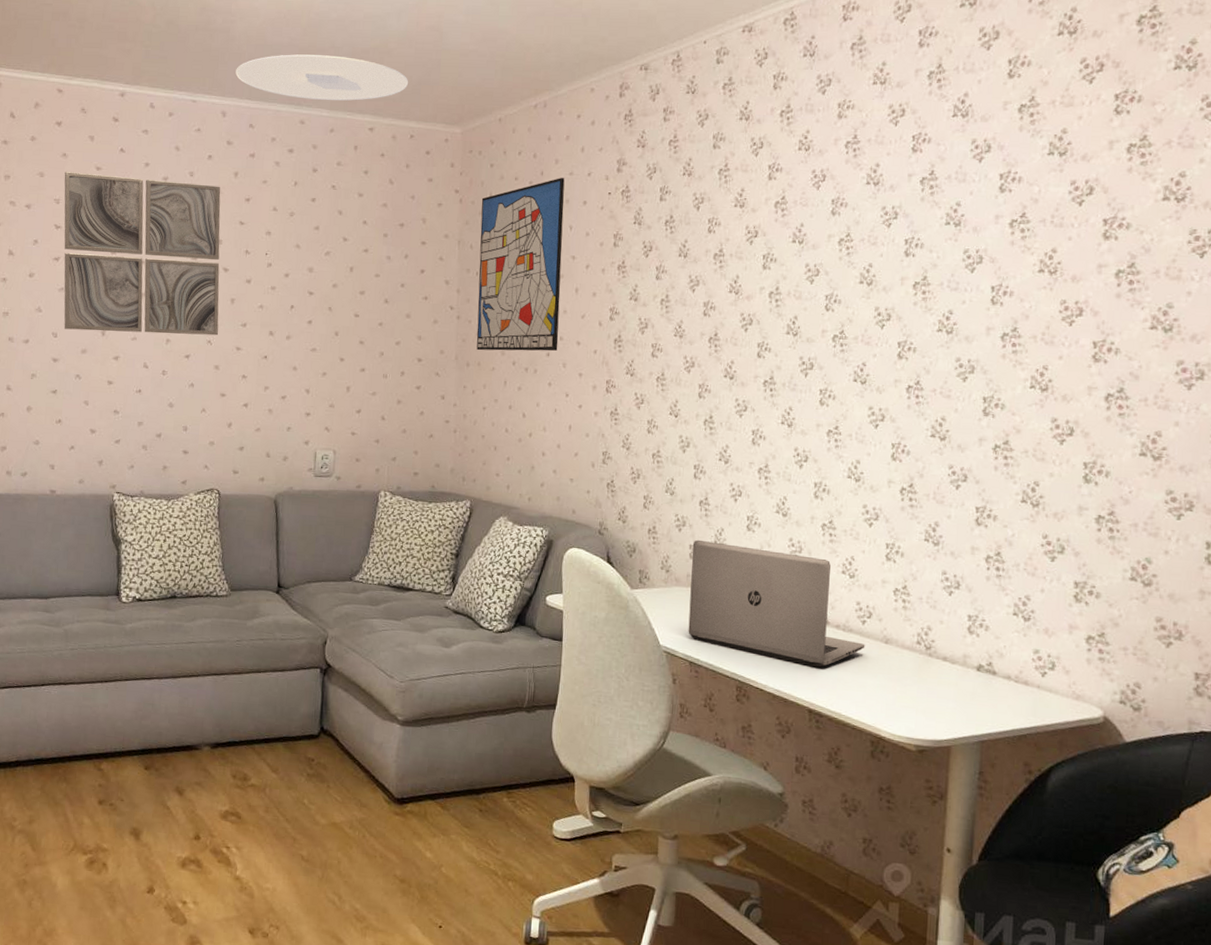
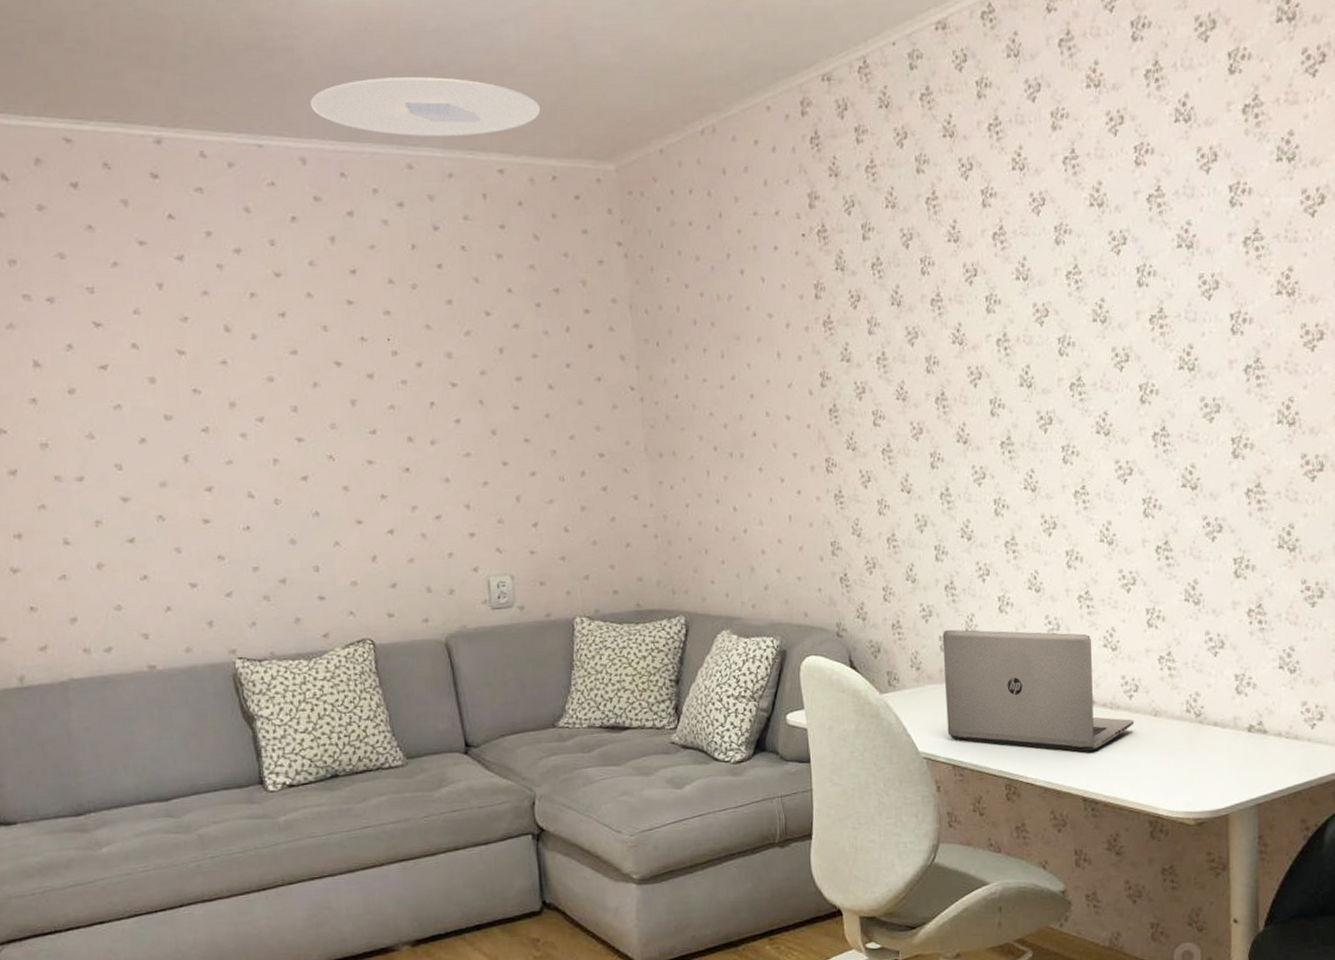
wall art: present [64,172,221,336] -> none [94,250,342,458]
wall art: present [476,178,565,351] -> none [651,219,765,437]

